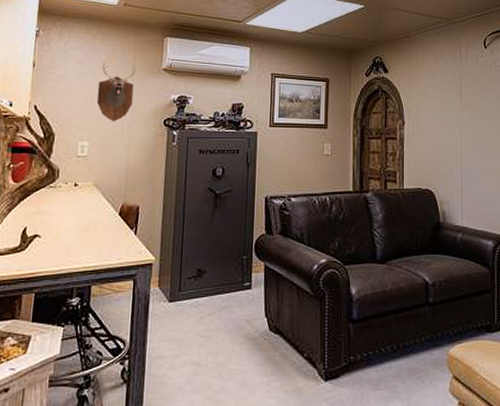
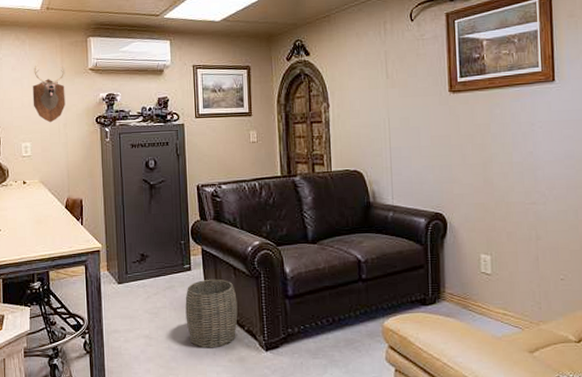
woven basket: none [240,299,298,378] -> present [185,279,238,348]

